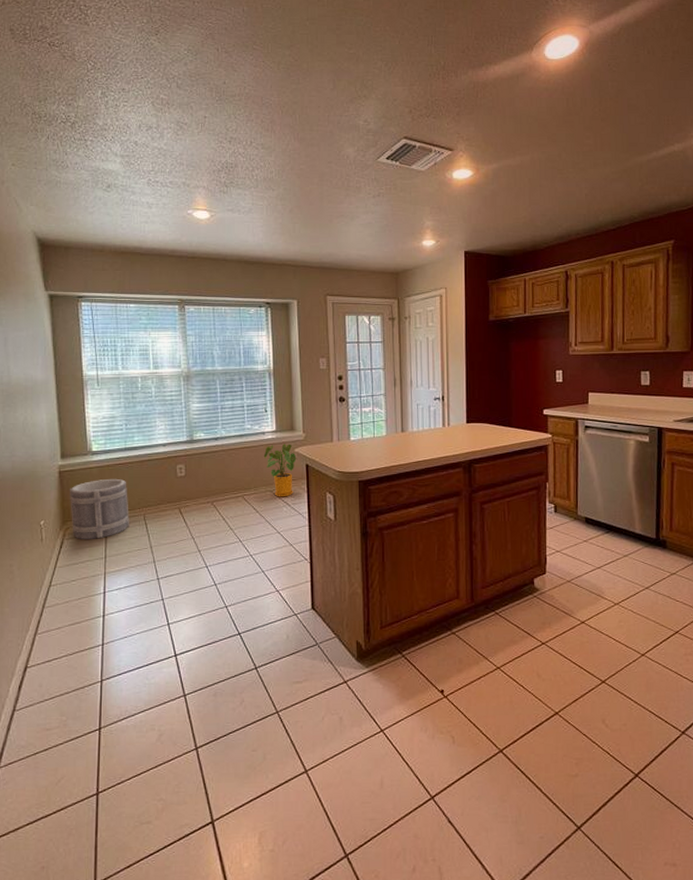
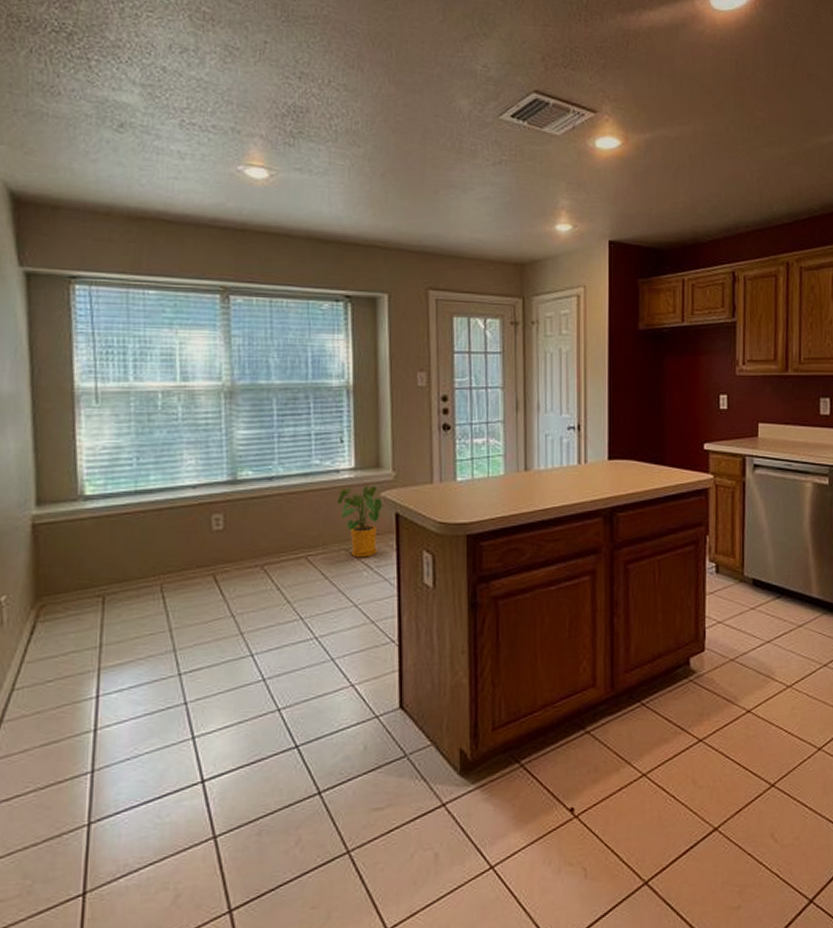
bucket: present [69,478,129,539] -> none [47,533,139,622]

